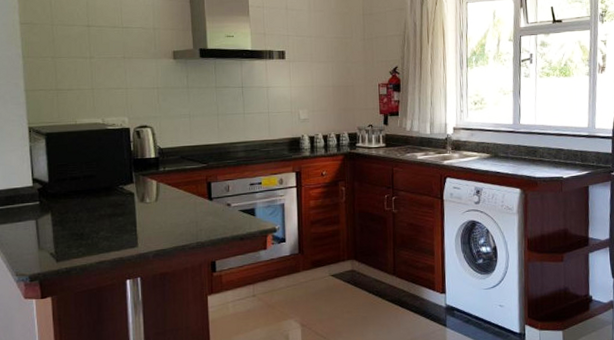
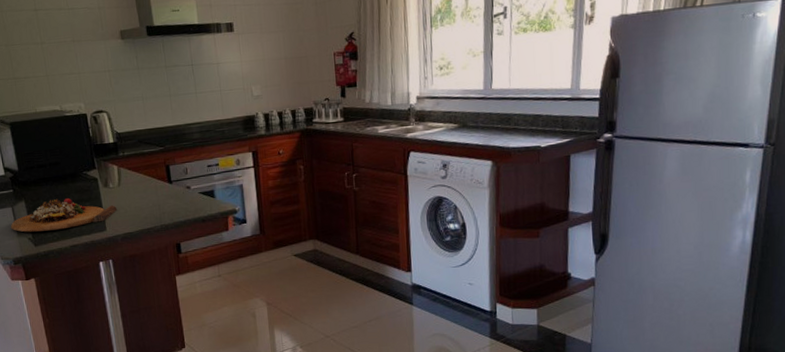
cutting board: none [31,212,152,247] -> present [10,198,118,232]

